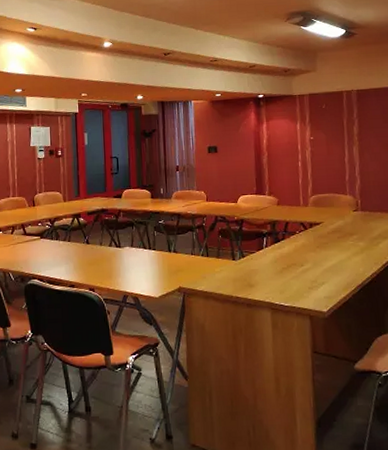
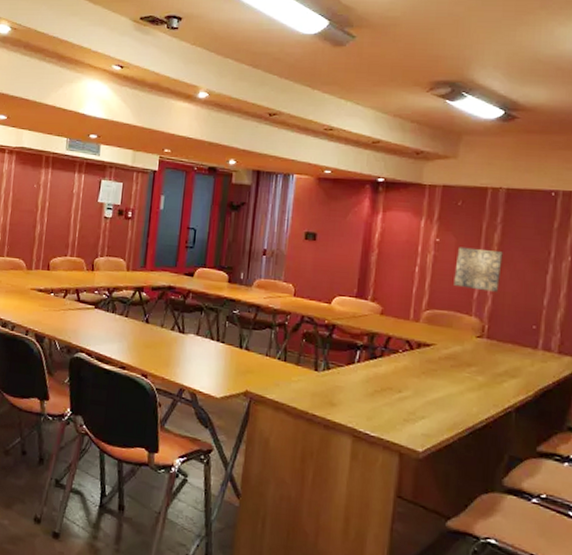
wall art: none [328,140,364,174] -> present [454,247,503,292]

